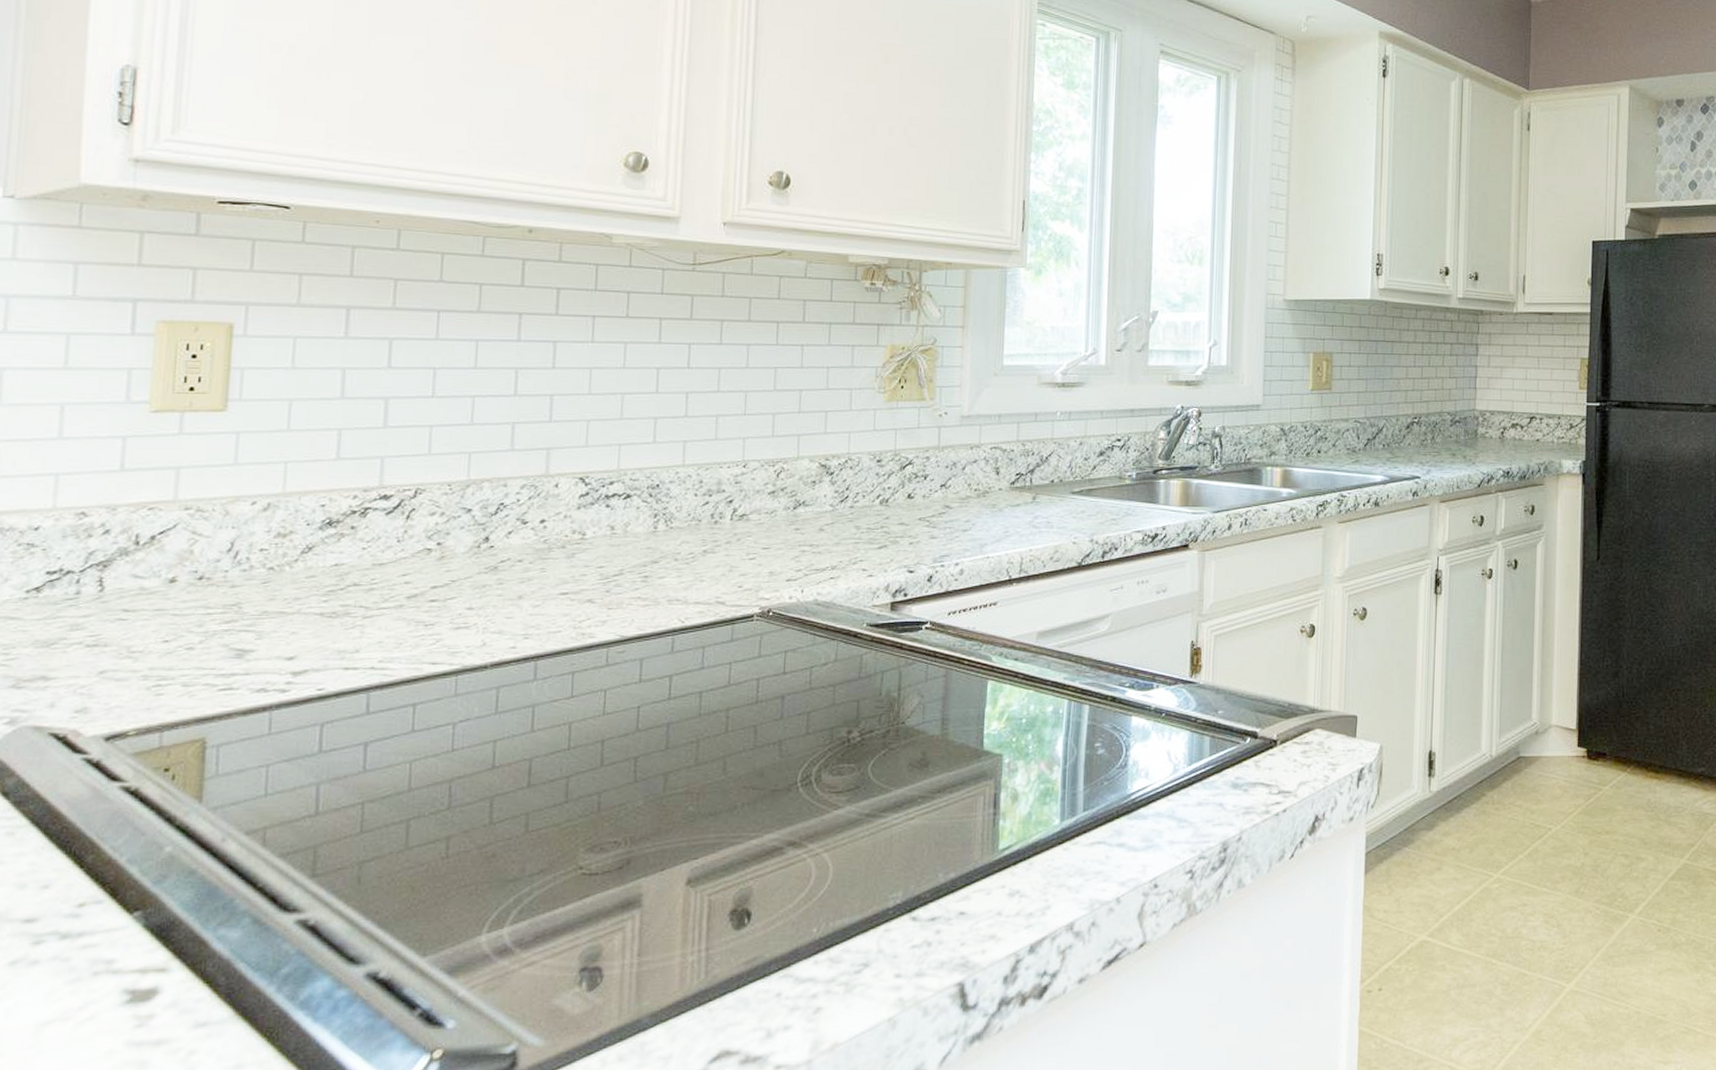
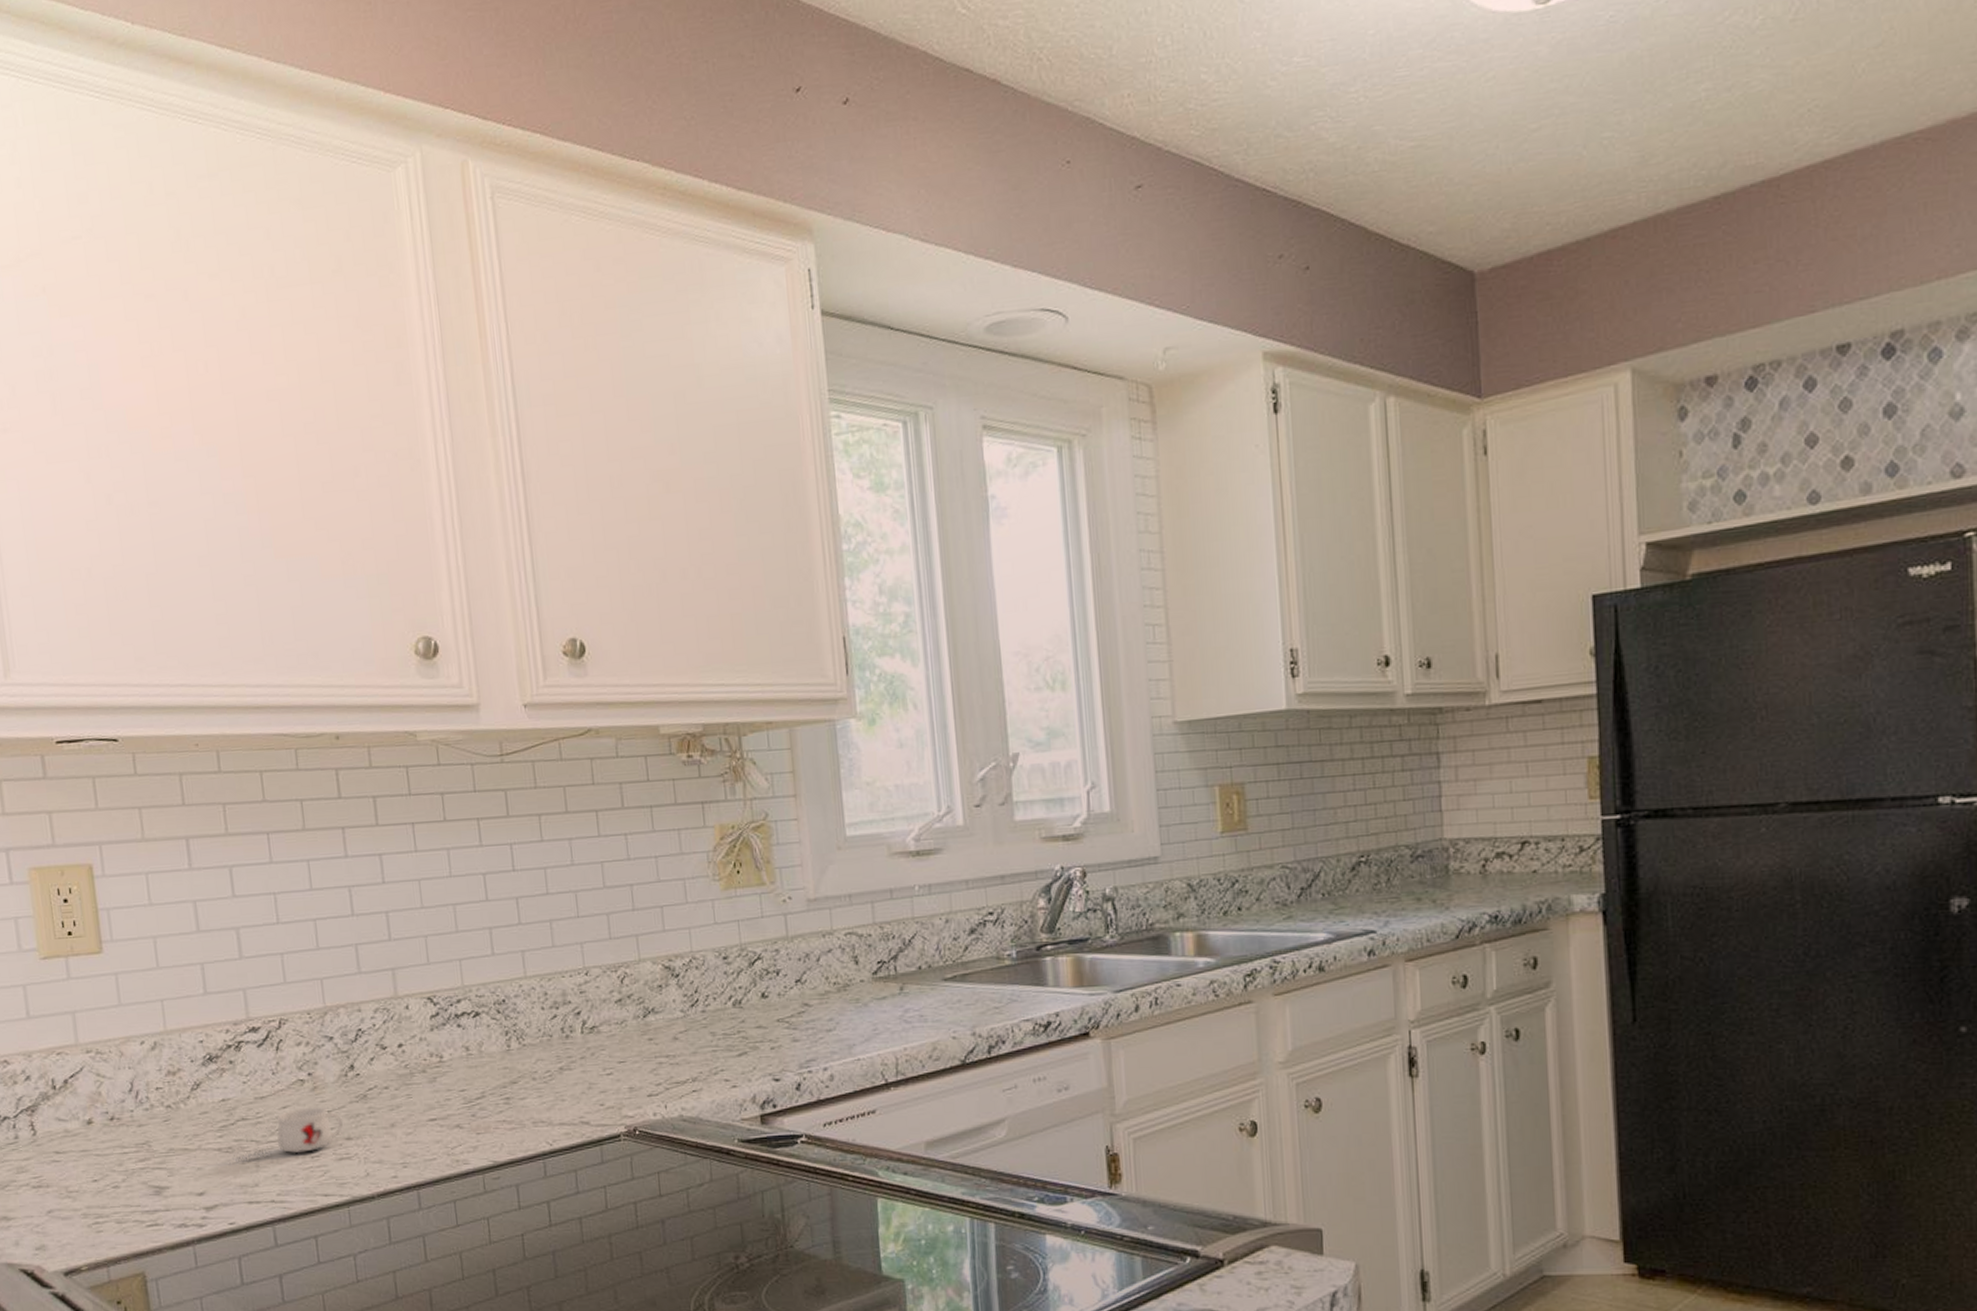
mug: none [329,576,466,629] -> present [225,1107,343,1164]

